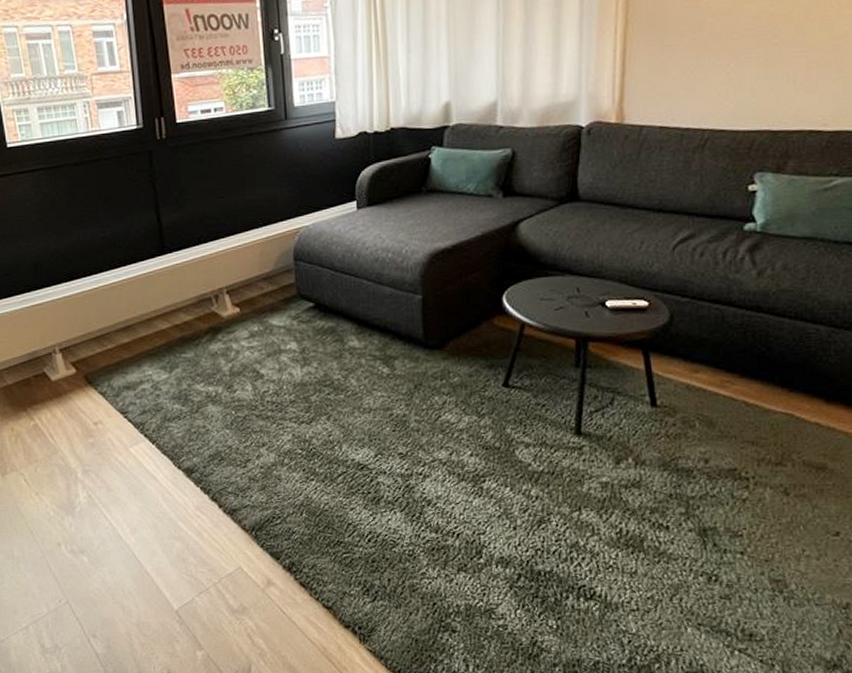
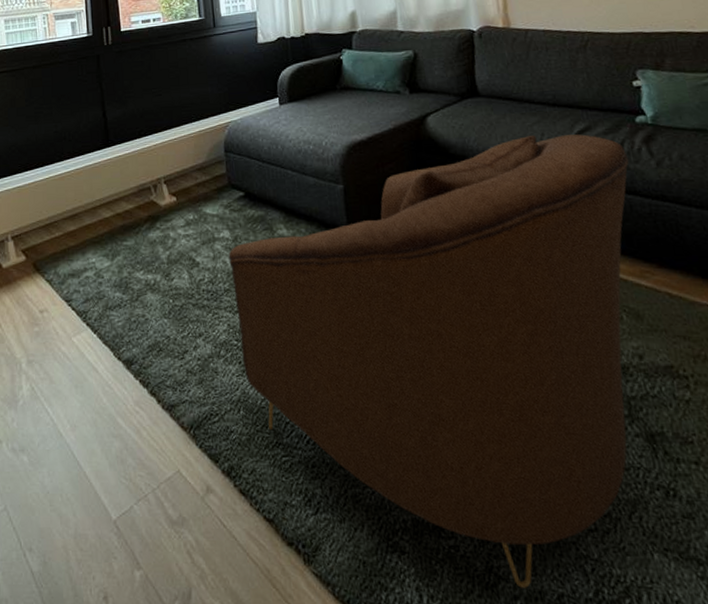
armchair: none [295,242,729,657] -> present [228,134,629,588]

